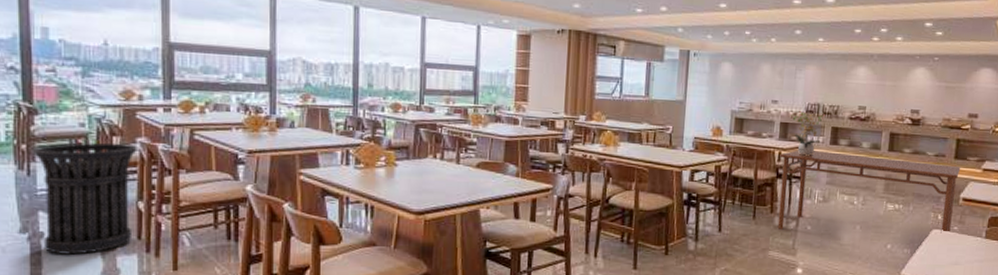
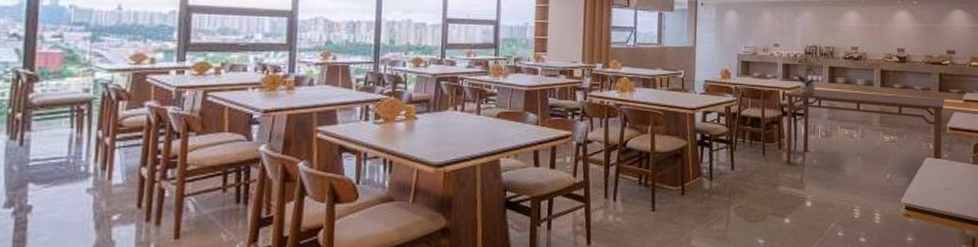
trash can: present [31,142,137,255] -> none [27,107,145,229]

